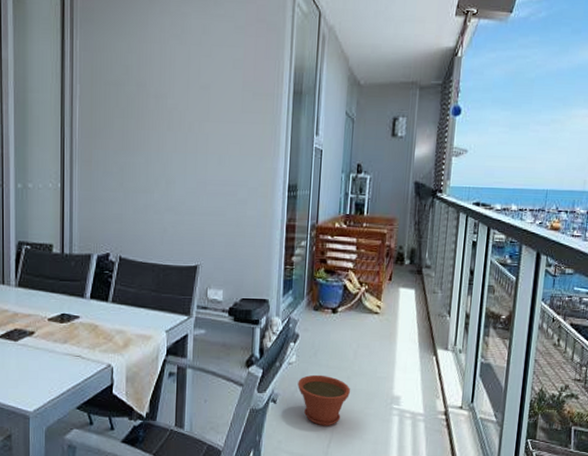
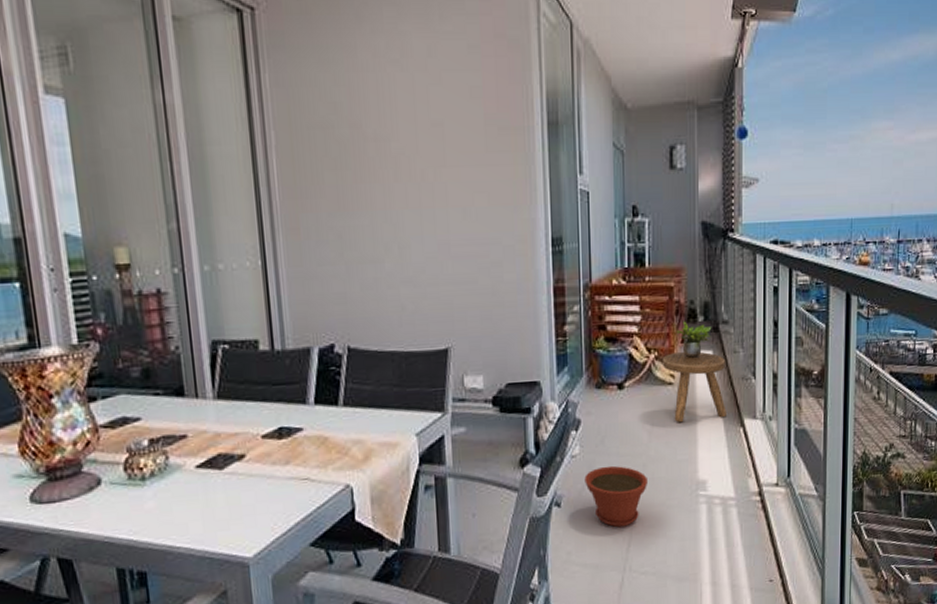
stool: none [370,288,426,347] -> present [662,352,726,423]
potted plant: none [385,262,416,294] -> present [676,321,712,358]

